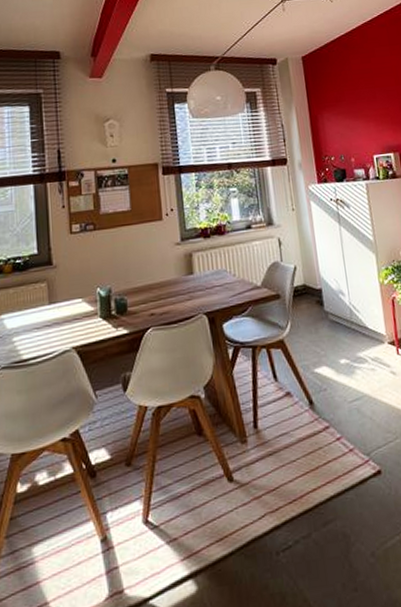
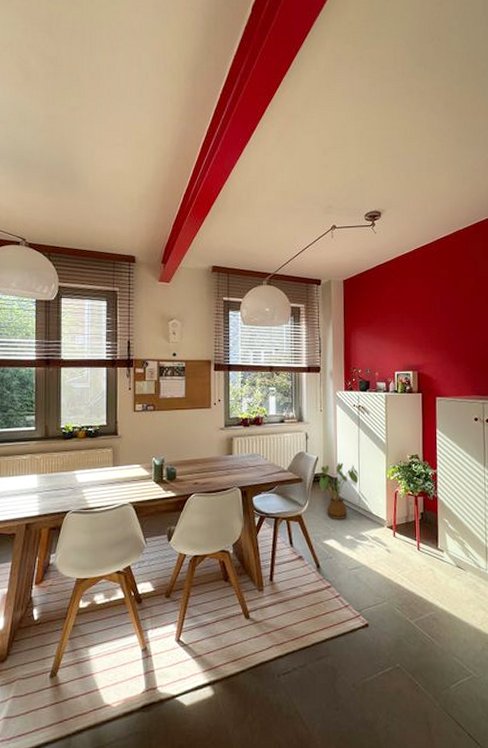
house plant: none [296,269,348,341] -> present [315,463,359,519]

